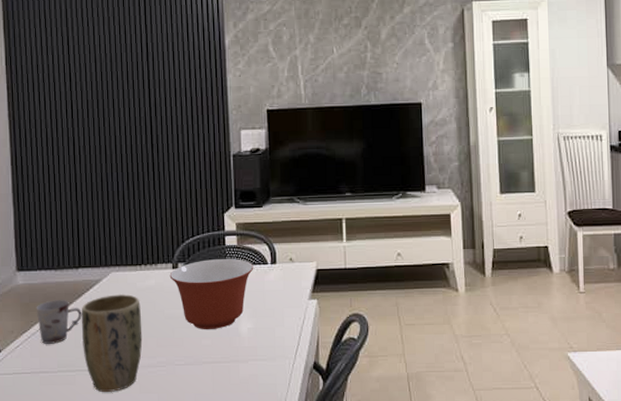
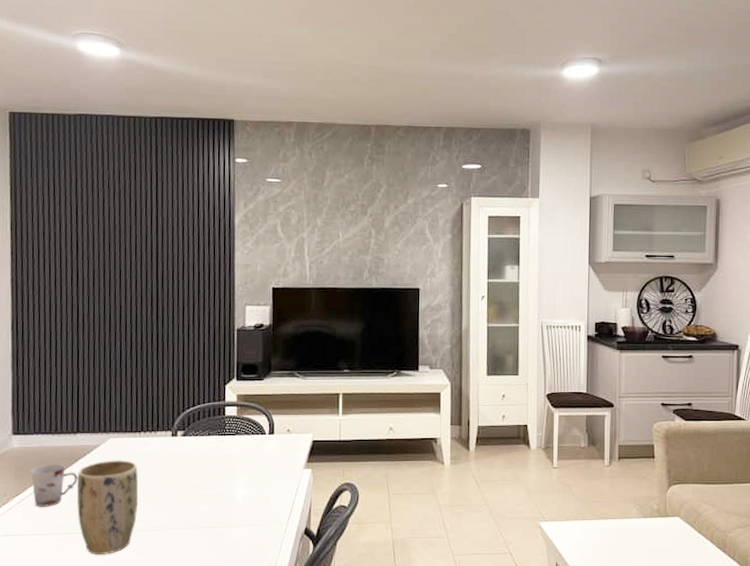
mixing bowl: present [169,259,254,330] -> none [168,428,252,496]

